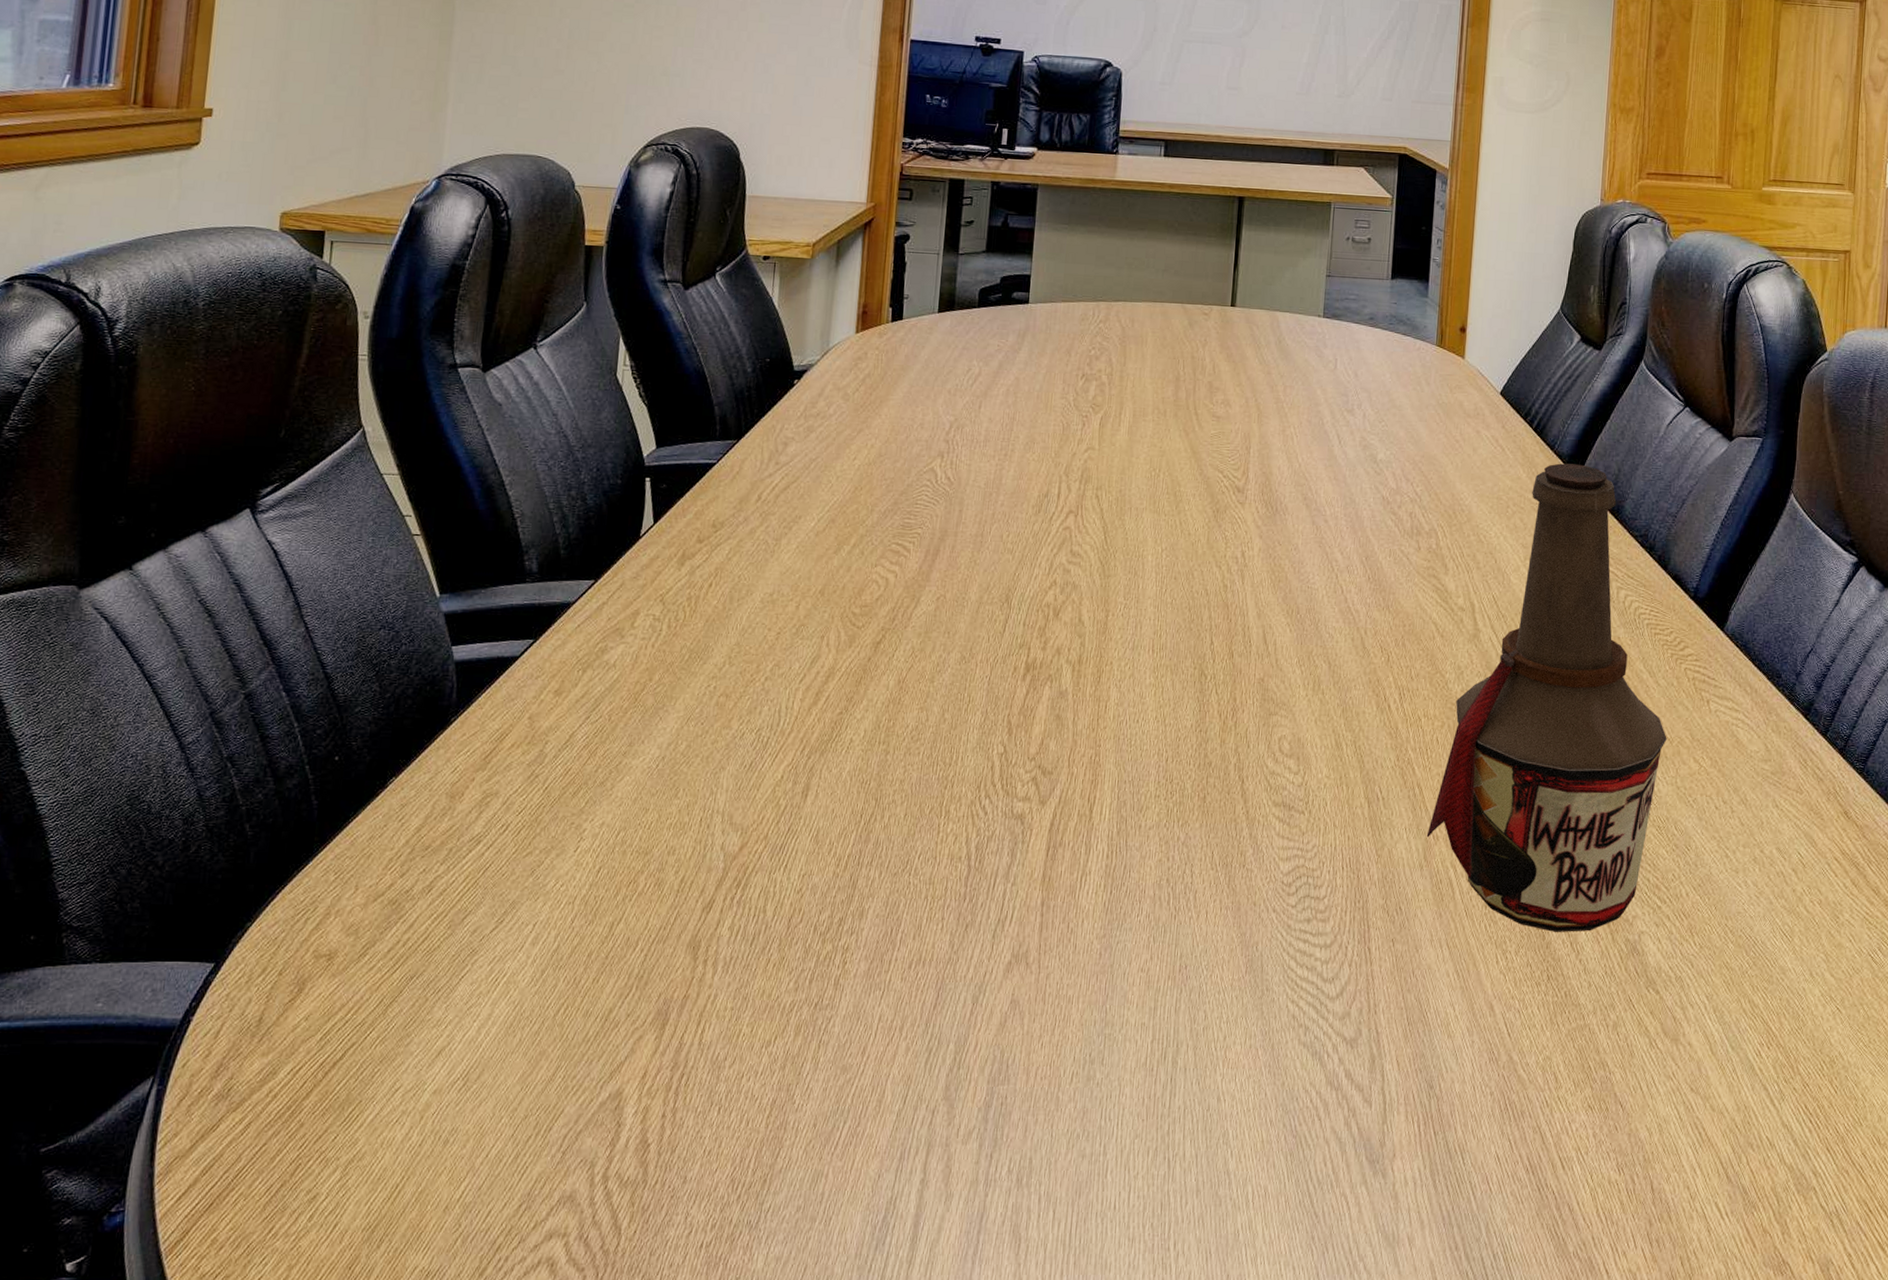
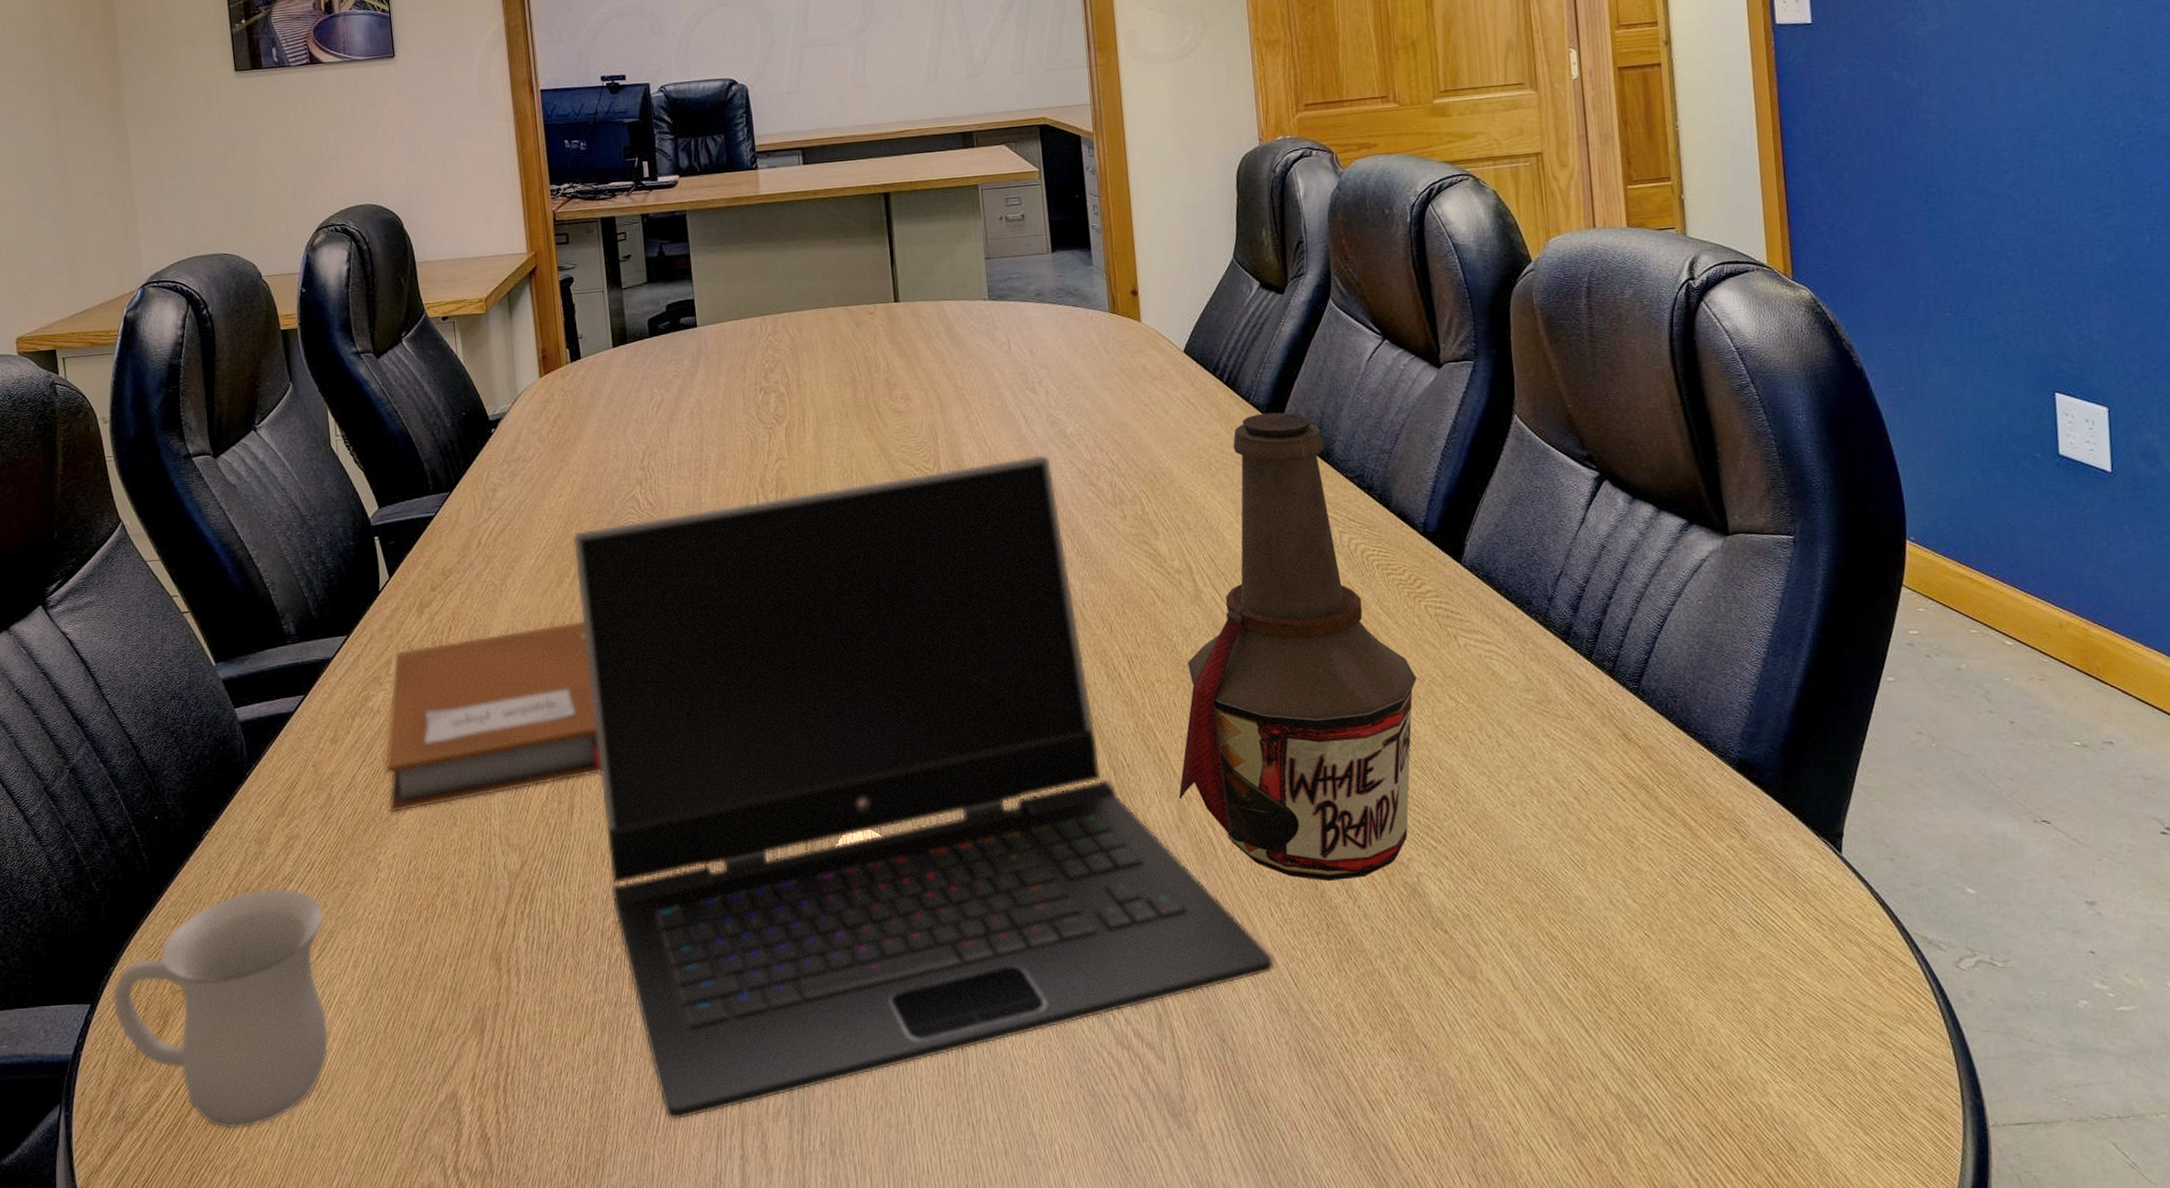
mug: none [241,849,510,1117] -> present [112,888,330,1129]
notebook: none [606,591,857,778] -> present [384,620,601,813]
laptop computer: none [831,476,1493,1137] -> present [572,454,1275,1121]

